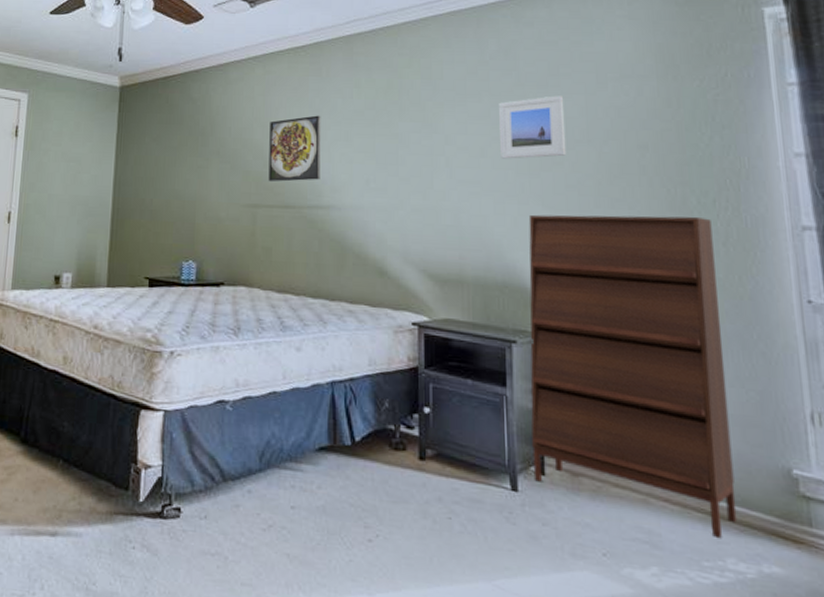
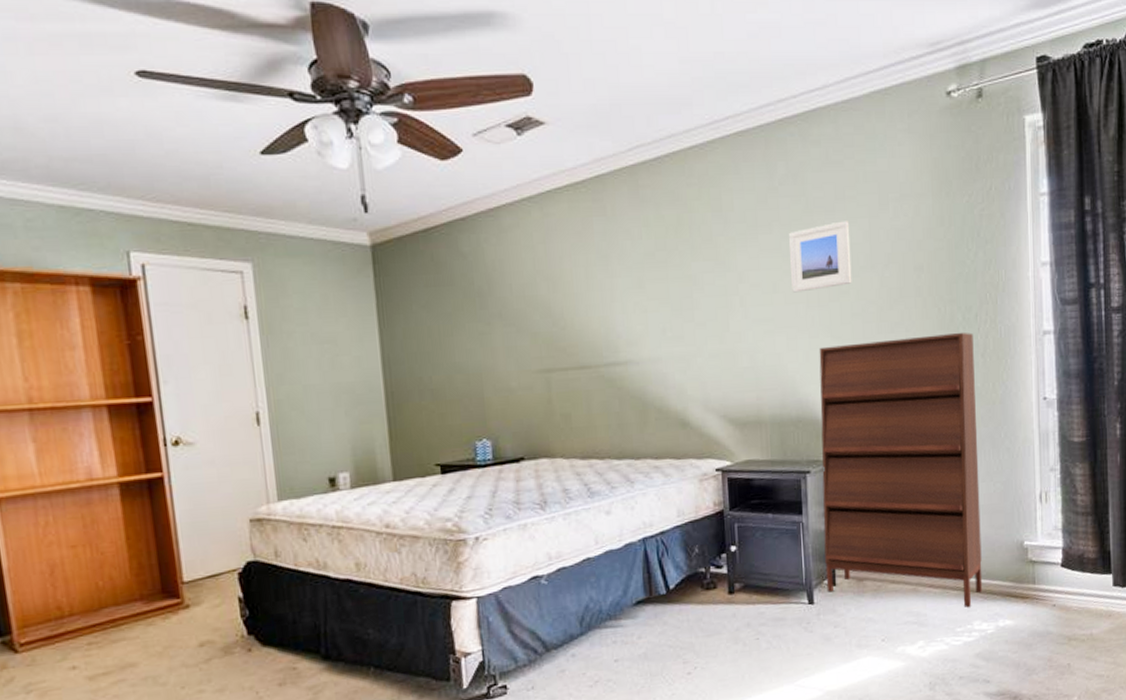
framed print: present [268,115,321,182] -> none [554,261,615,341]

